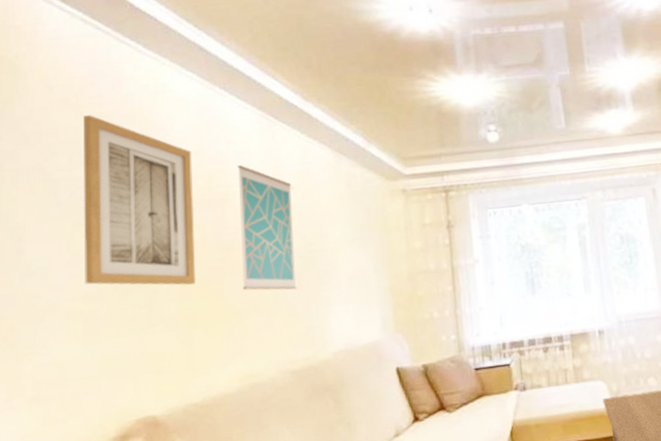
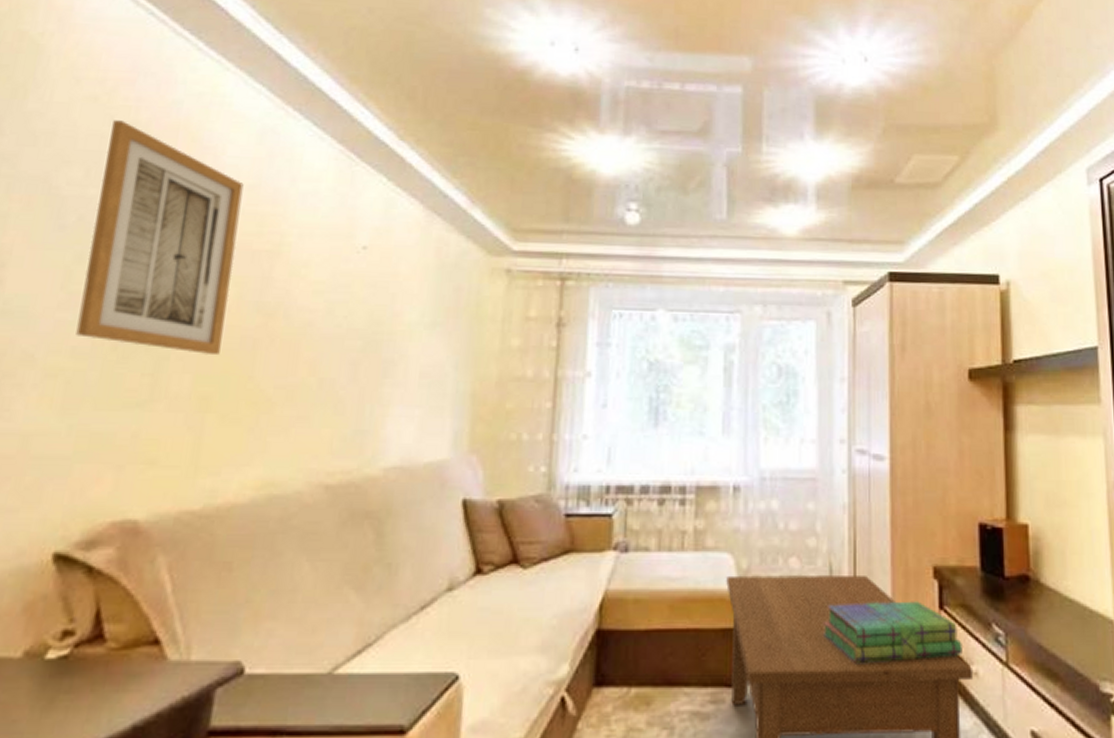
wall art: present [237,165,297,291] -> none [279,210,366,380]

